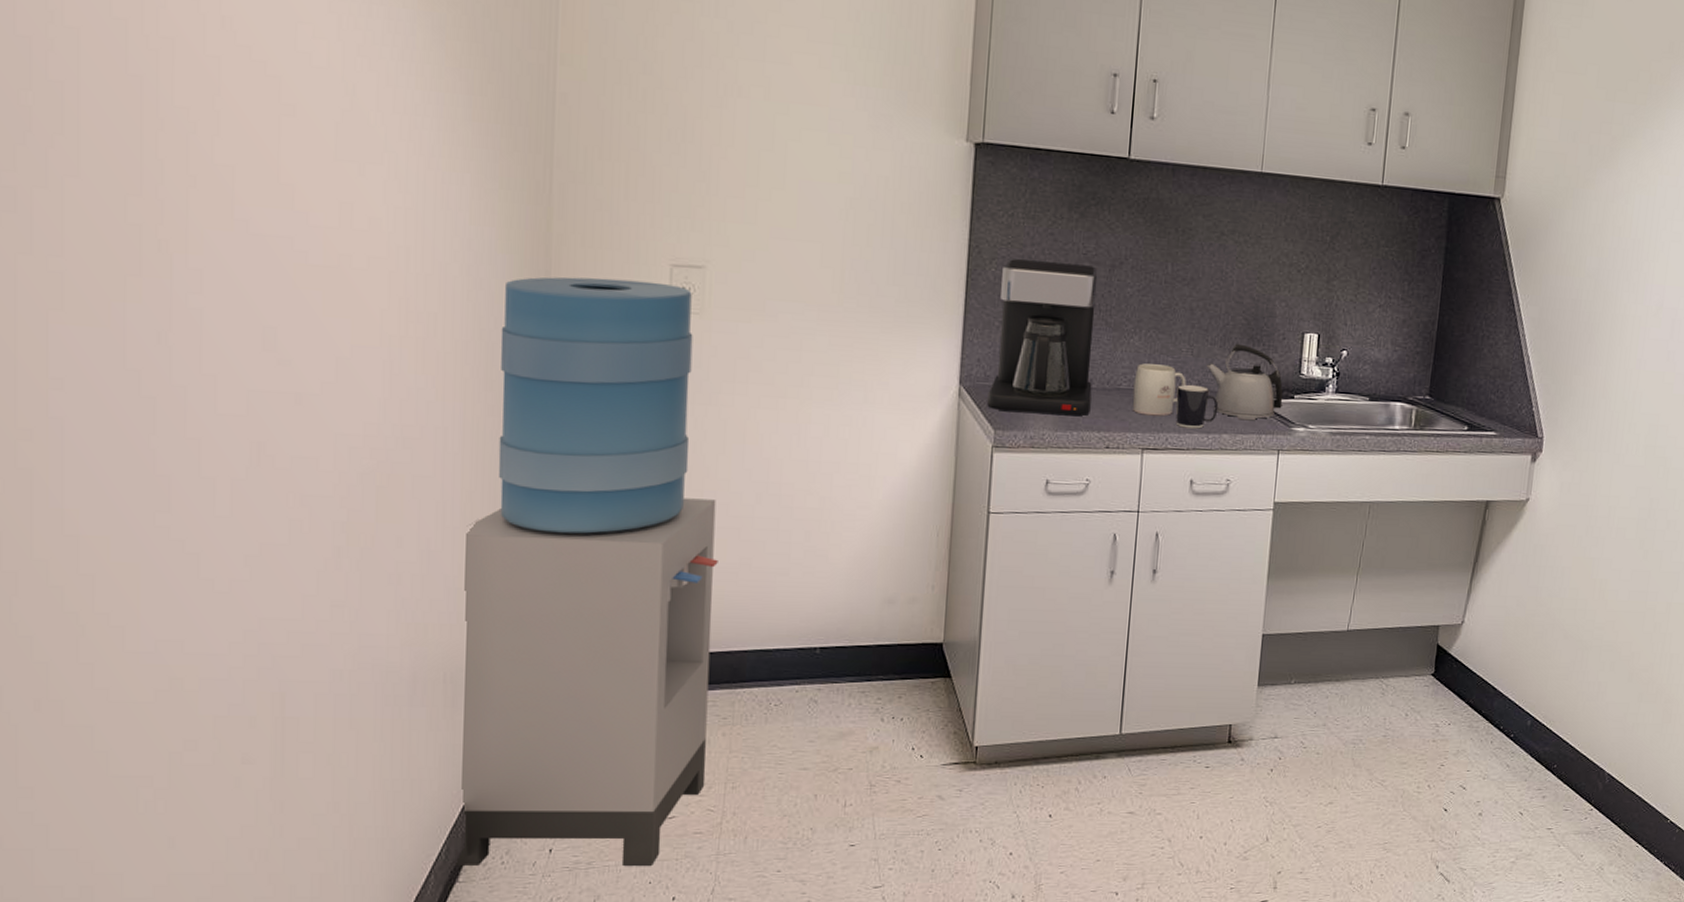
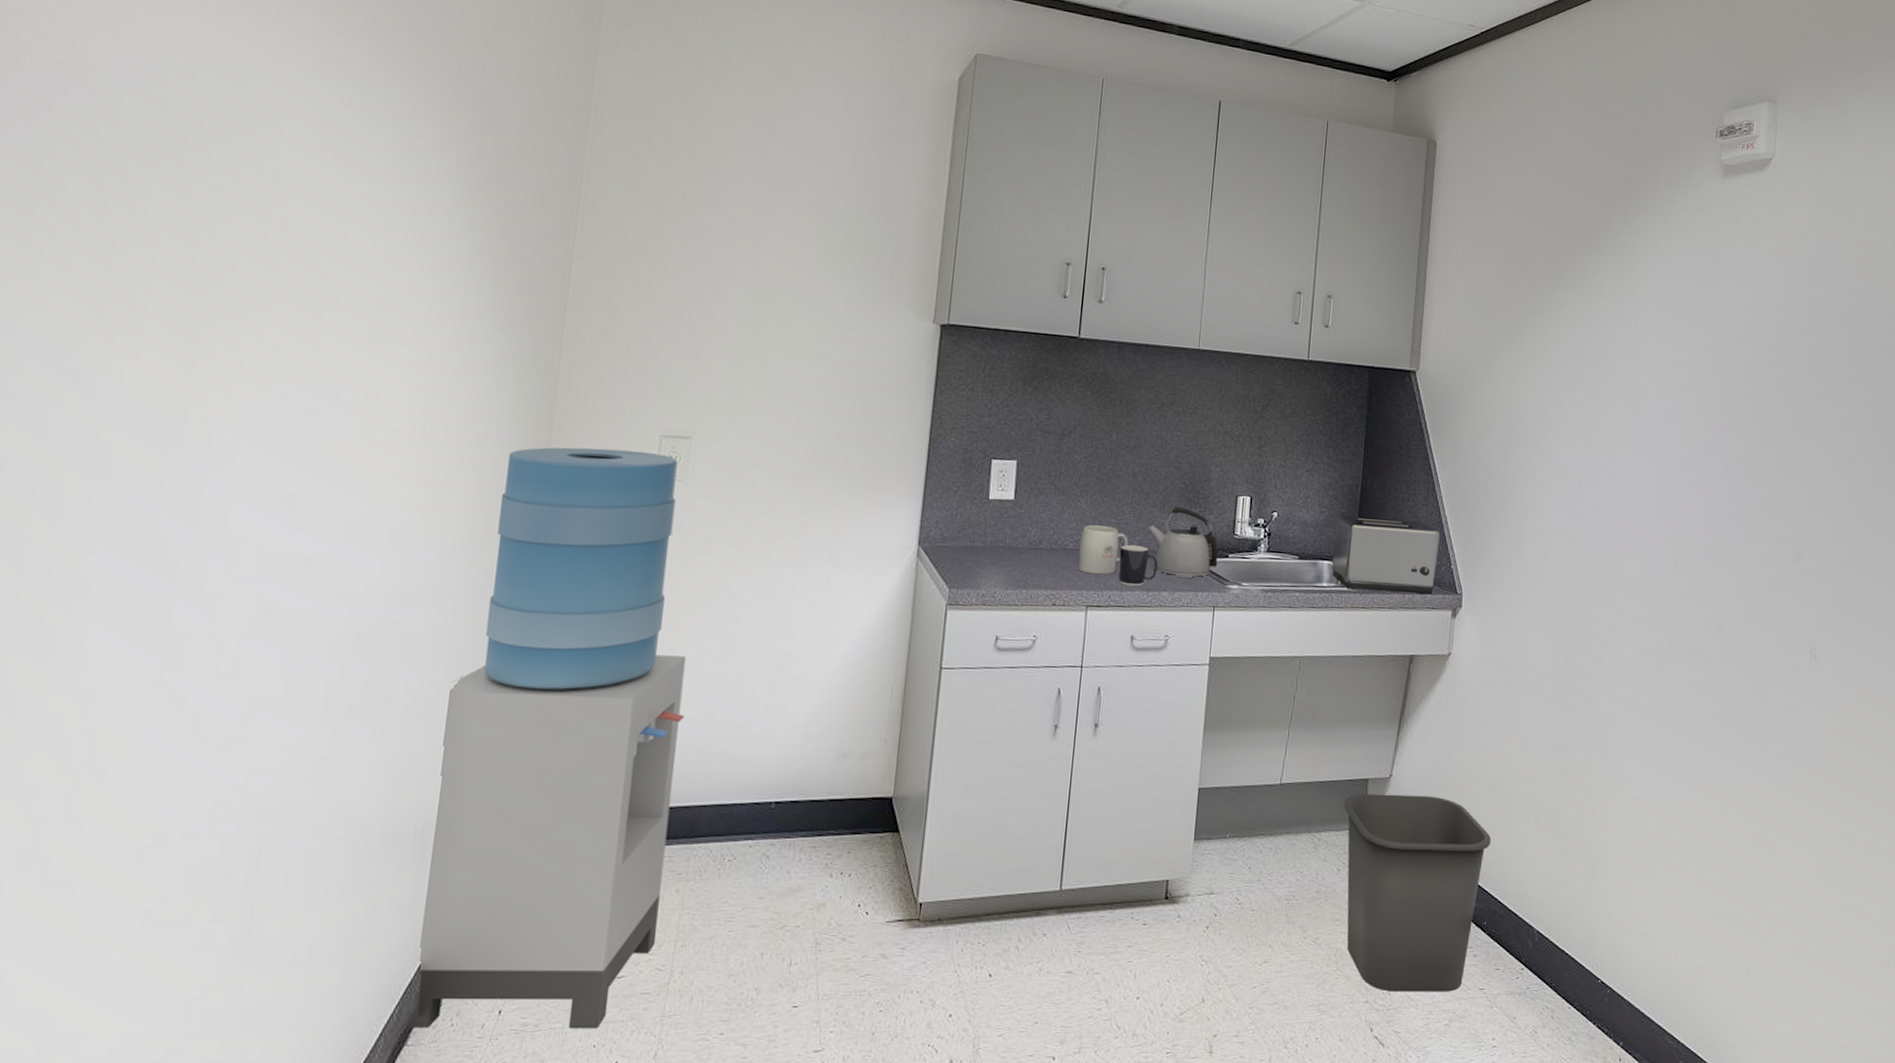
coffee maker: present [987,259,1098,416] -> none [943,429,1049,574]
toaster: none [1404,353,1522,438] -> present [1331,514,1440,595]
waste bin: none [1412,640,1564,832] -> present [1343,793,1491,992]

